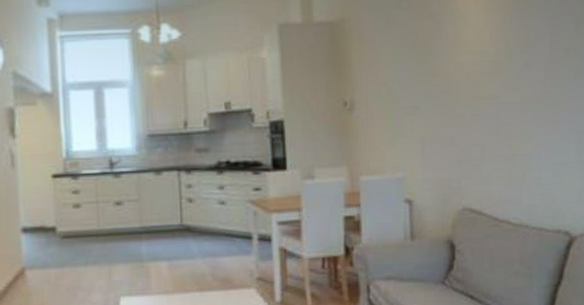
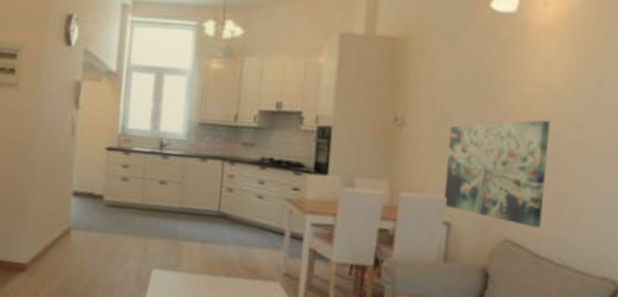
wall art: none [398,86,495,193] -> present [444,120,551,229]

